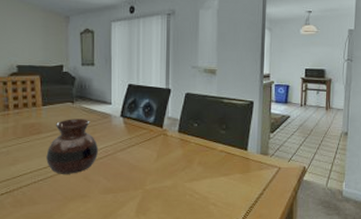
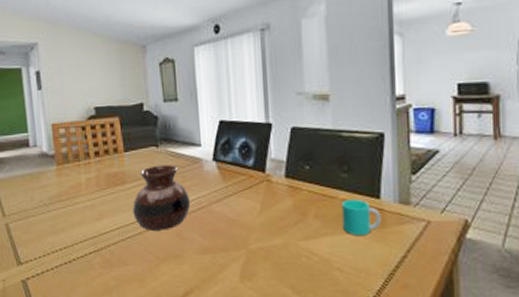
cup: none [218,150,247,179] -> present [341,199,382,236]

